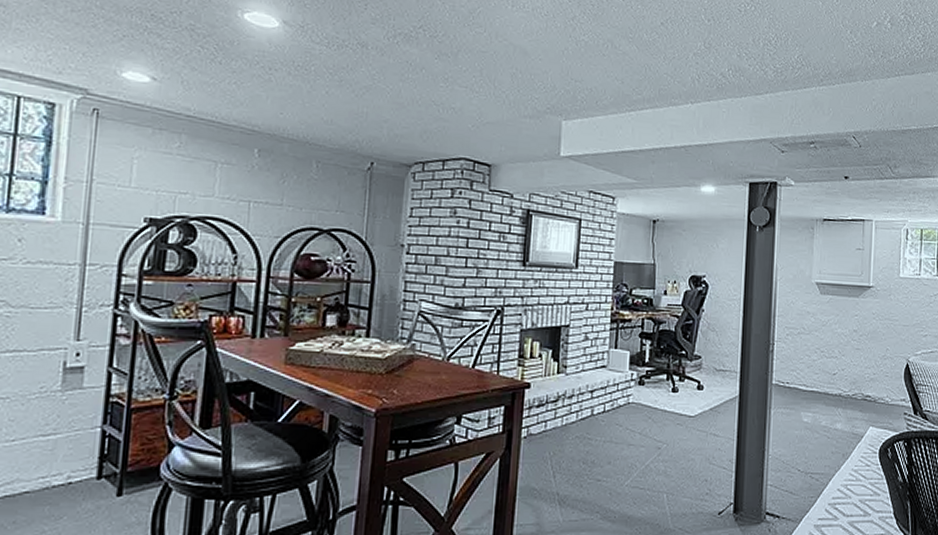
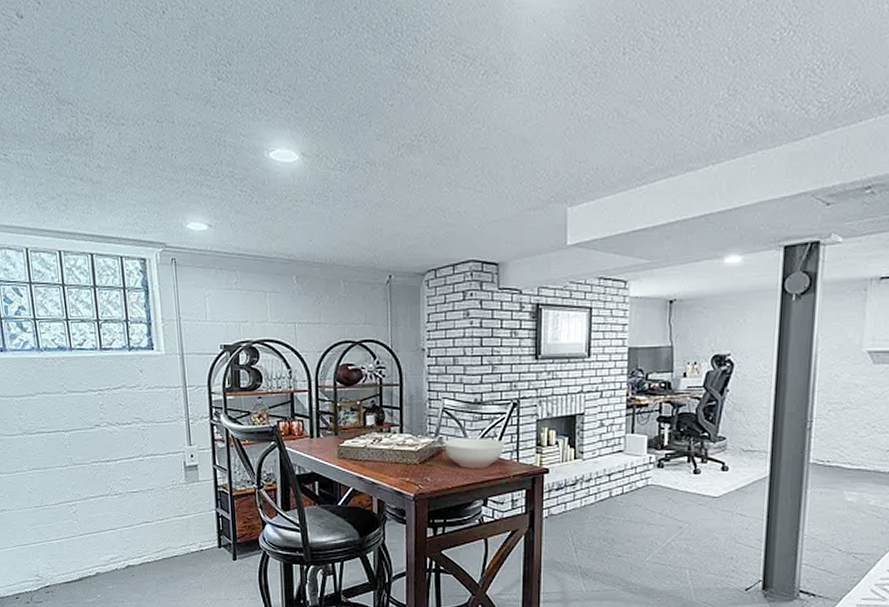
bowl: none [416,345,485,381] -> present [444,438,505,468]

